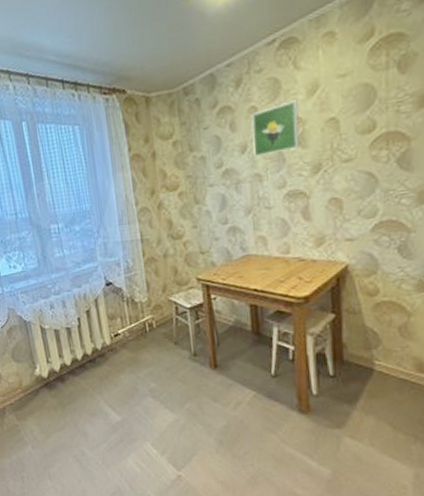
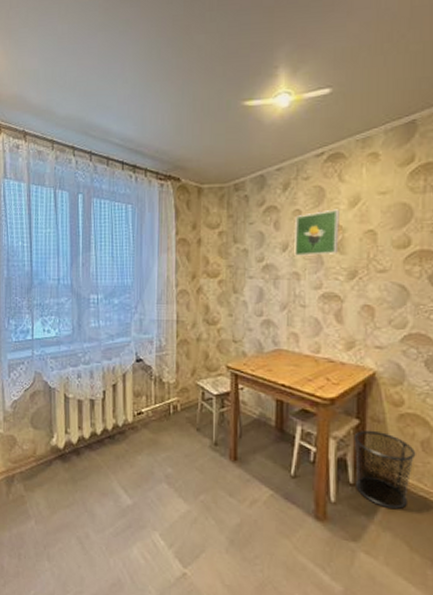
waste bin: none [330,322,394,394] -> present [354,430,416,509]

